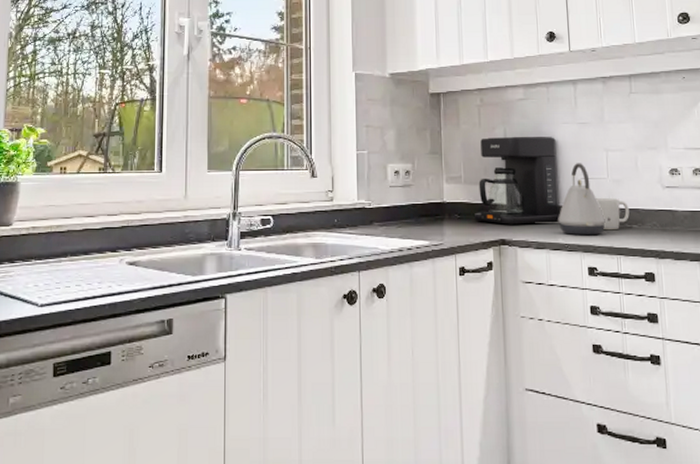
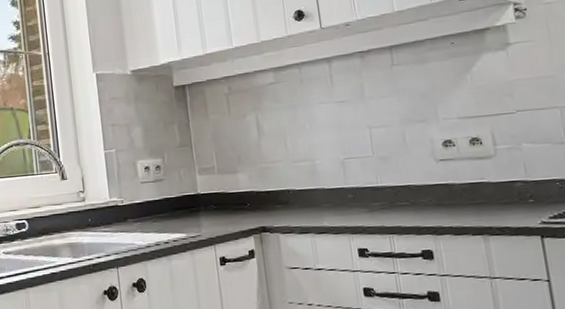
coffee maker: present [474,137,560,226] -> none [231,119,323,213]
kettle: present [558,163,606,236] -> none [321,143,374,218]
mug: present [596,197,630,231] -> none [362,176,400,210]

